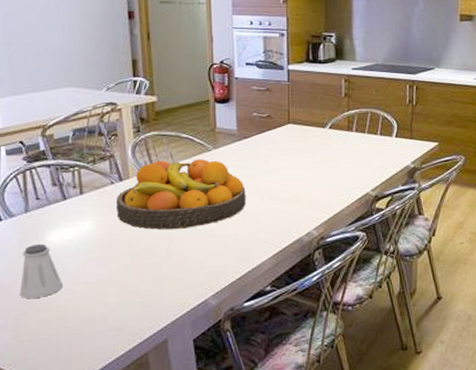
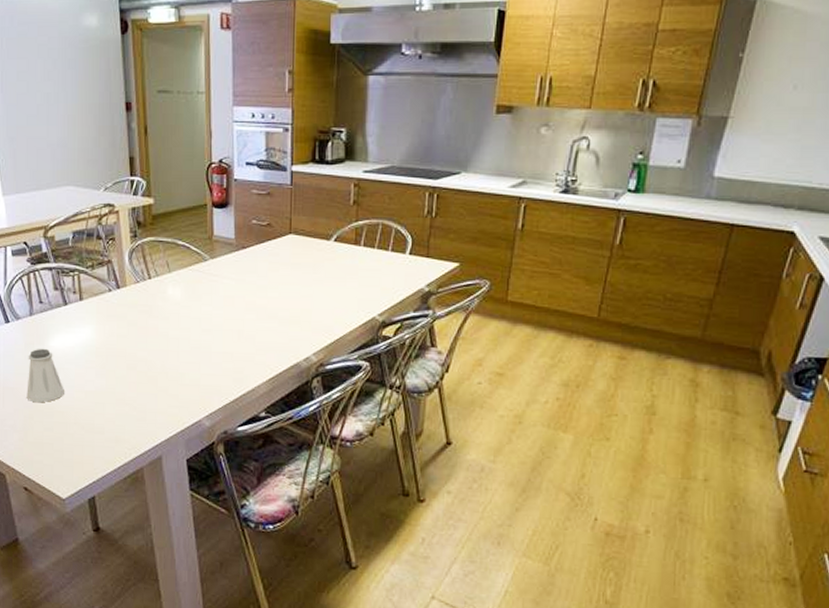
fruit bowl: present [116,159,246,230] -> none [114,268,242,344]

